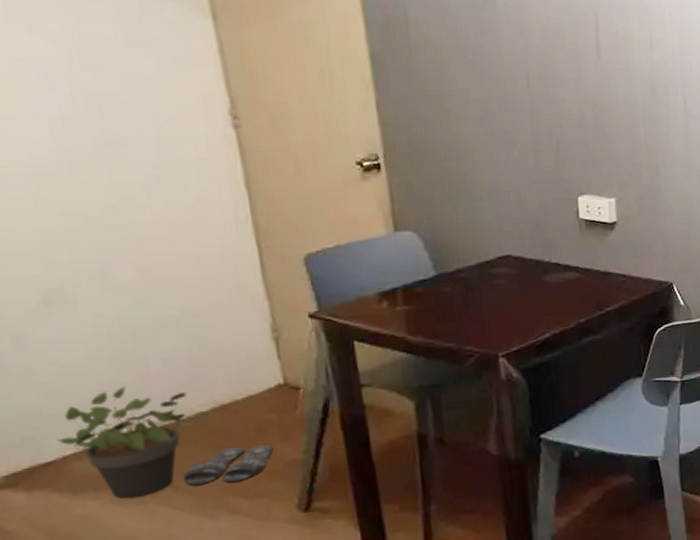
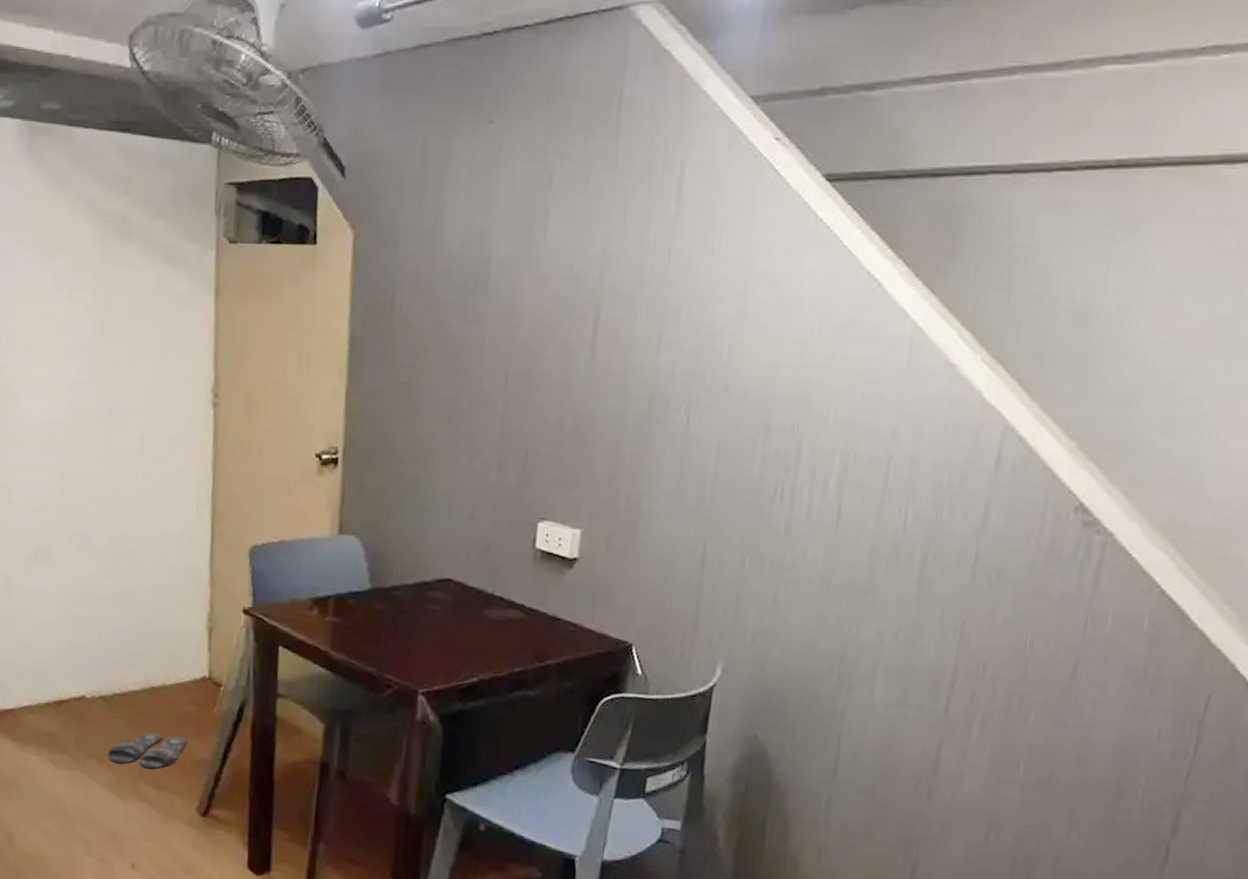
potted plant: present [58,386,207,499] -> none [20,650,139,763]

